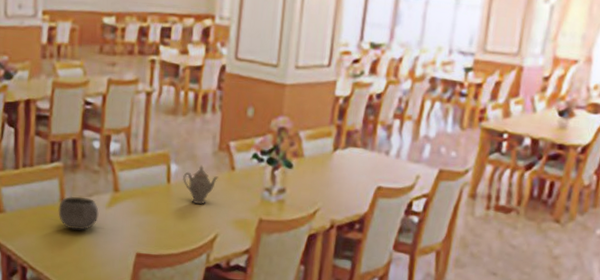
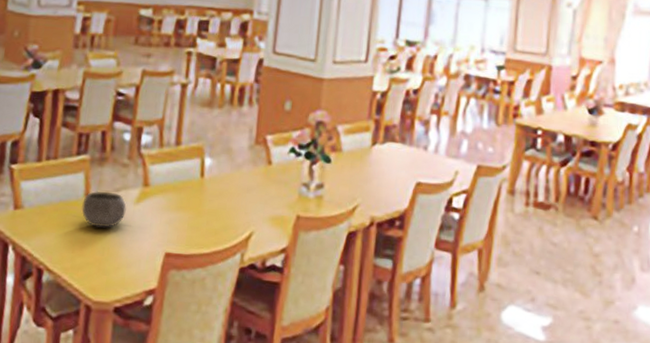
teapot: present [183,165,218,205] -> none [217,159,255,201]

